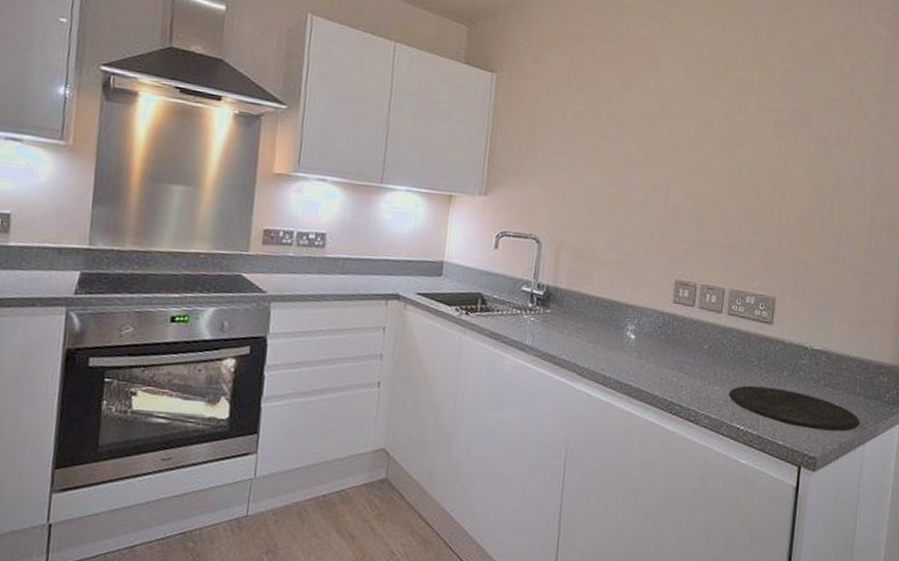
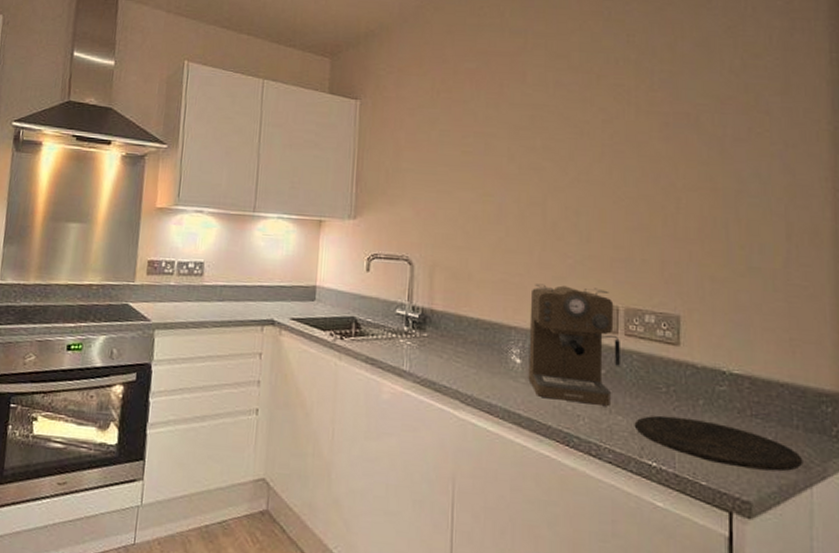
coffee maker: none [640,265,723,377] -> present [528,283,620,406]

